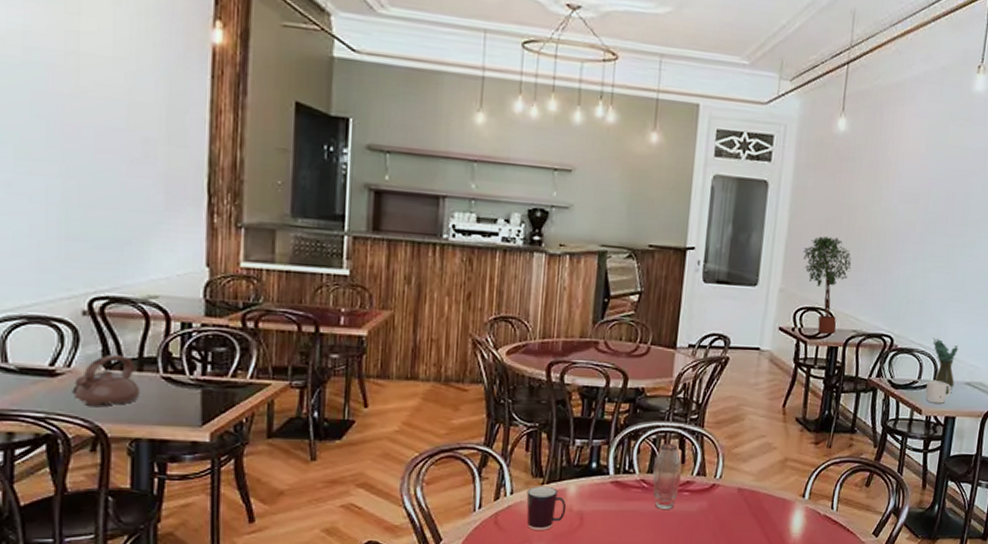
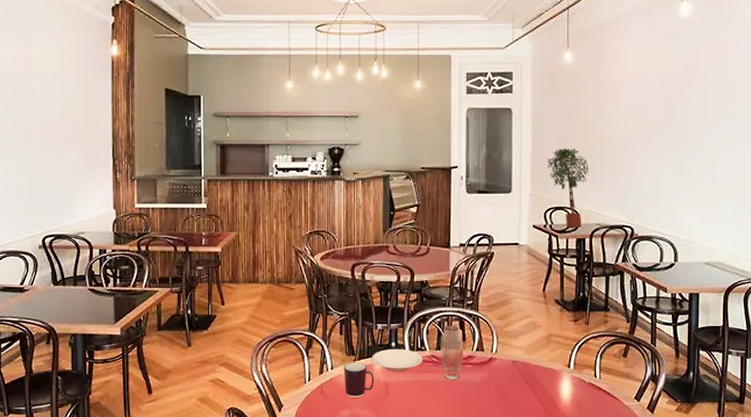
teapot: present [72,354,140,406] -> none [34,274,75,311]
saucer: none [564,470,631,500] -> present [371,348,423,372]
mug: present [925,380,952,404] -> none [668,262,692,282]
vase: present [932,338,958,395] -> none [669,225,694,274]

